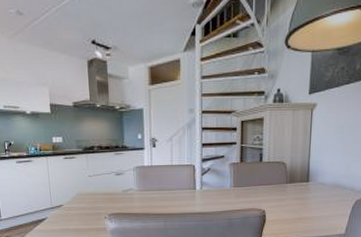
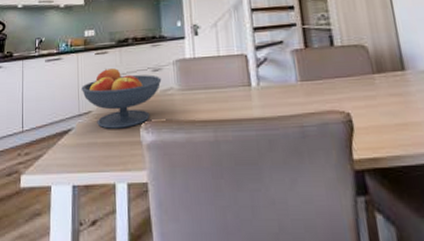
fruit bowl: none [52,171,123,219] -> present [81,68,162,129]

